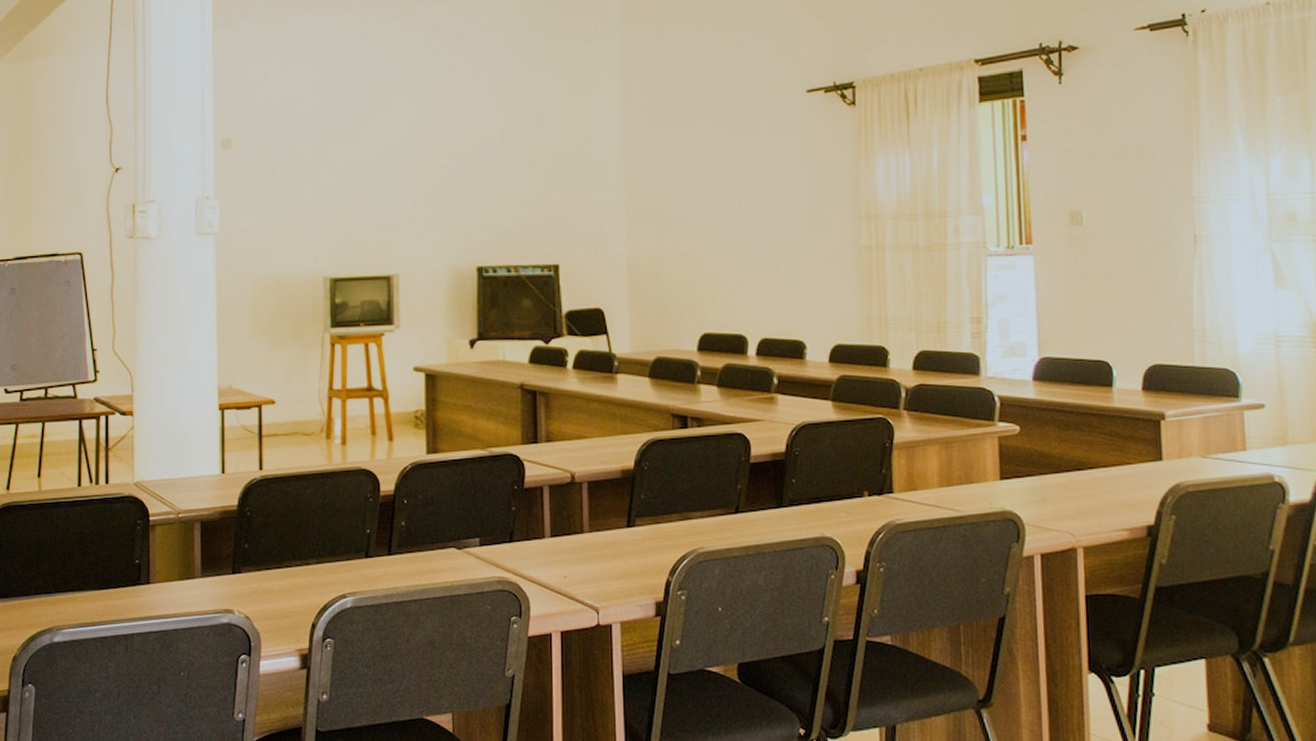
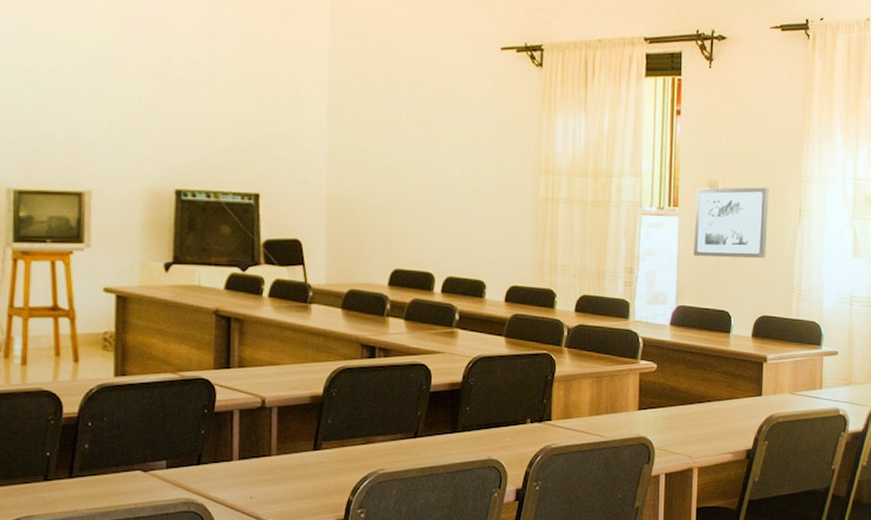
wall art: none [1054,213,1153,300] -> present [693,187,769,258]

